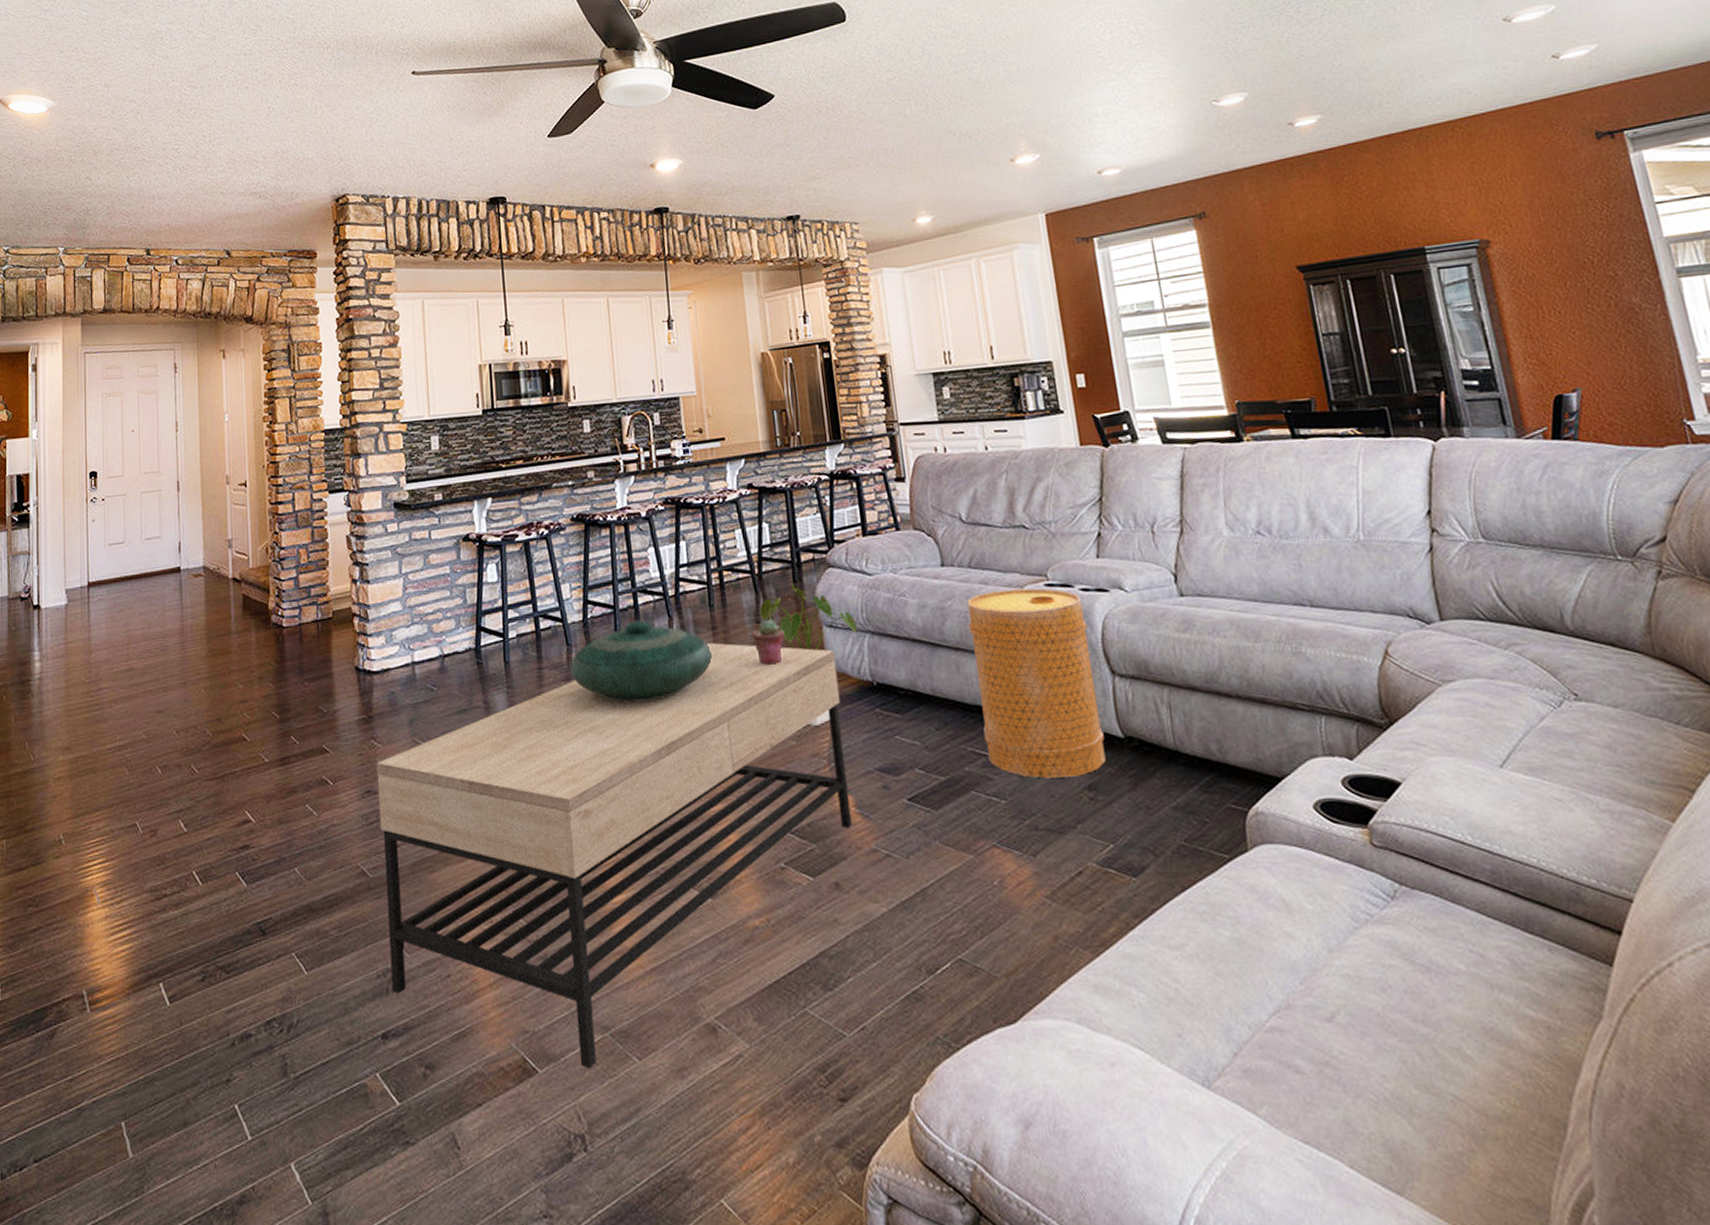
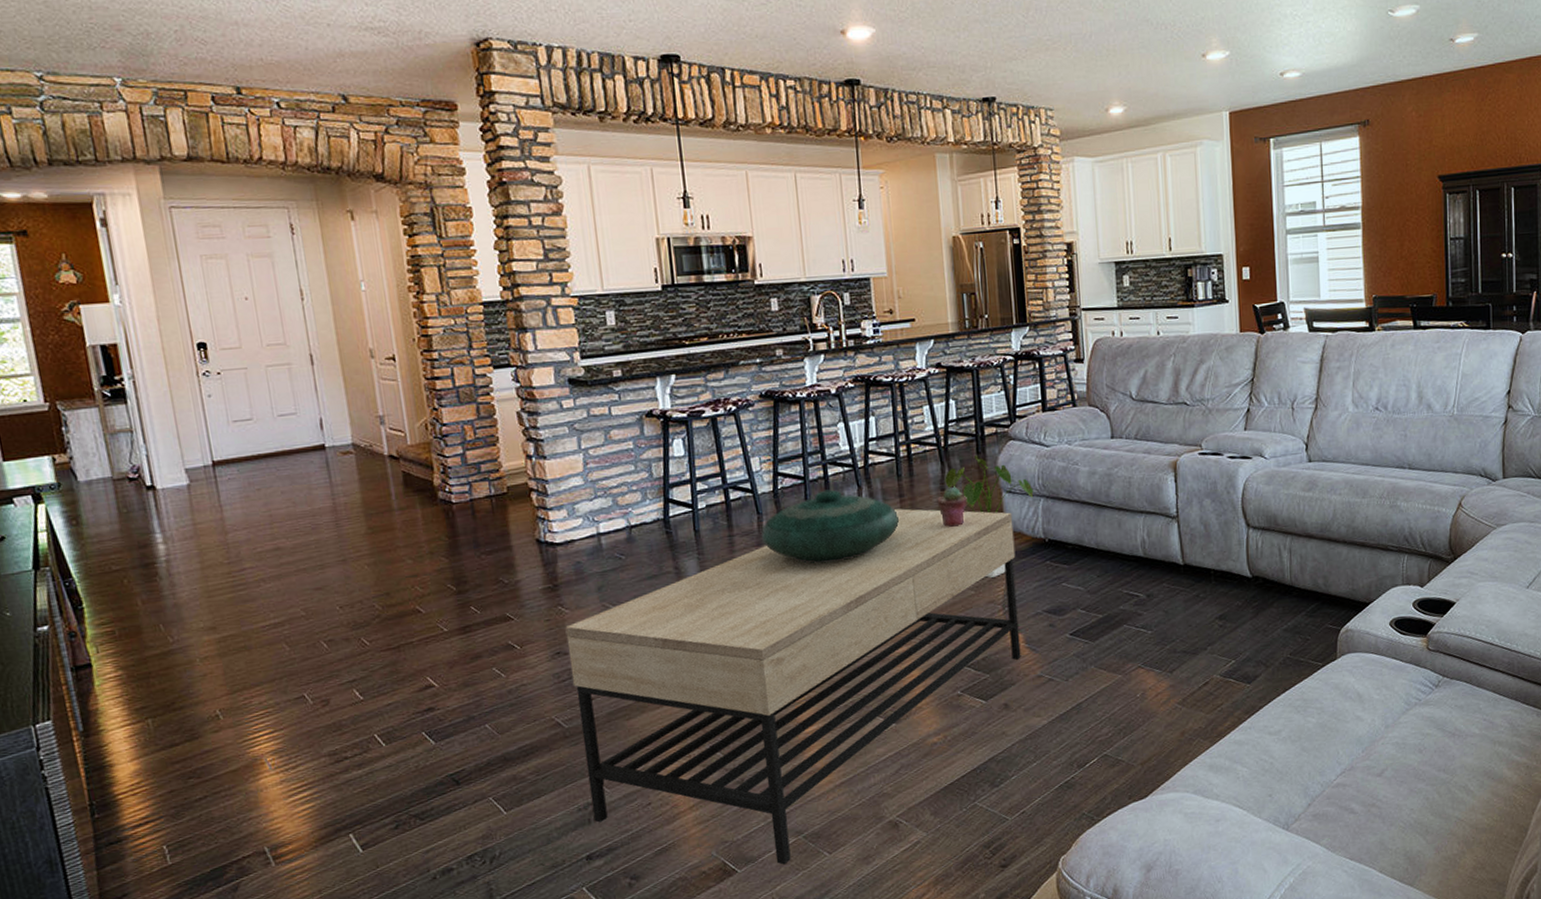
basket: present [967,588,1106,778] -> none [1131,456,1236,612]

